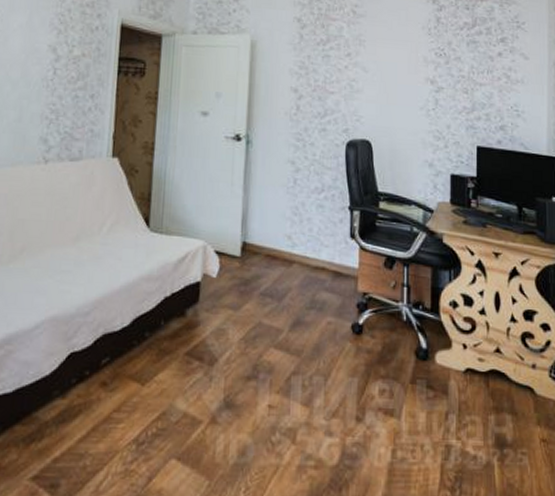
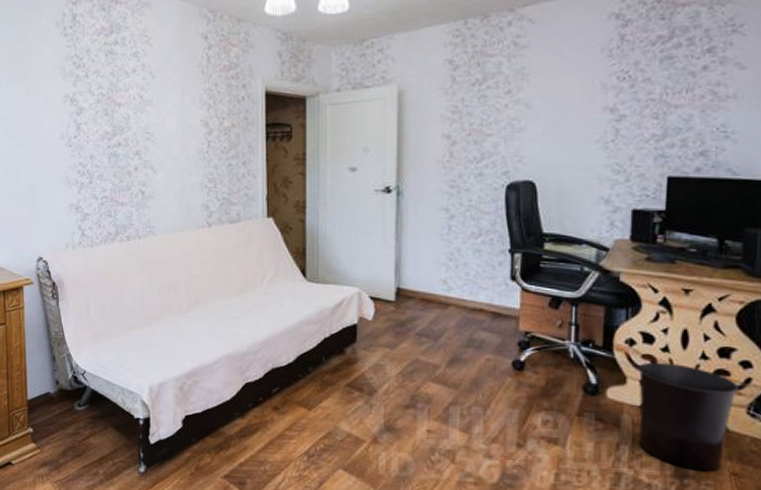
waste bin: none [461,325,542,439] -> present [638,362,739,472]

